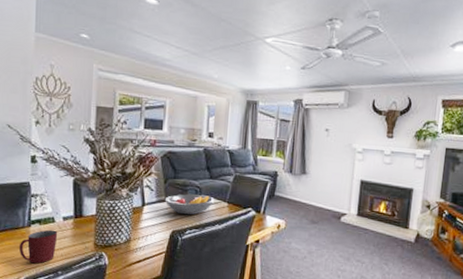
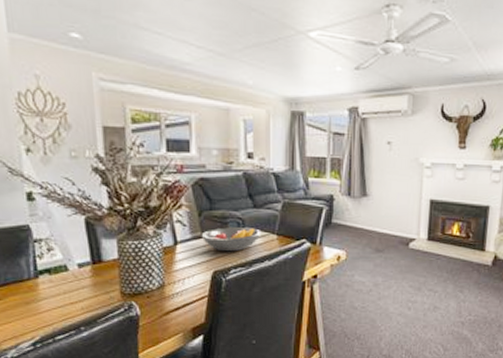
mug: present [18,229,58,264] -> none [27,280,74,321]

